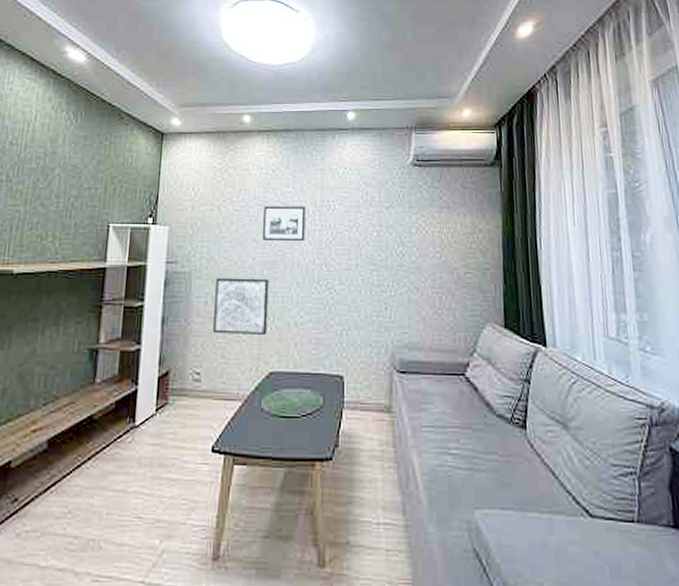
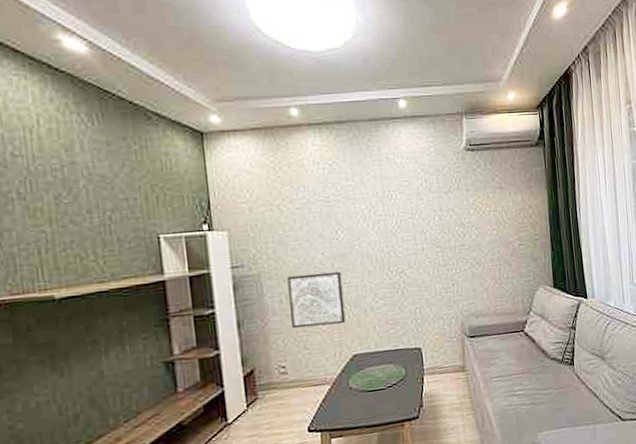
picture frame: present [262,206,306,242] -> none [326,198,371,236]

